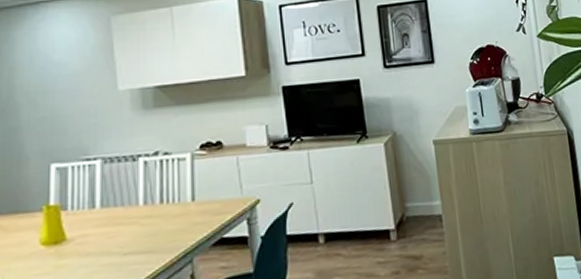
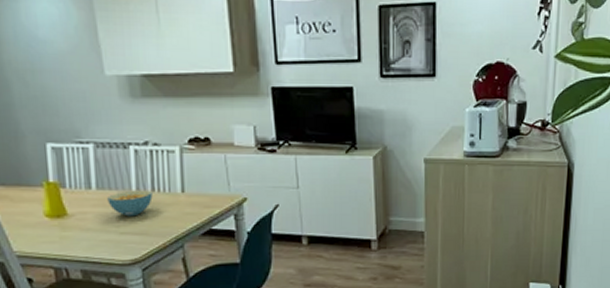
cereal bowl: none [112,202,161,235] -> present [107,190,153,217]

